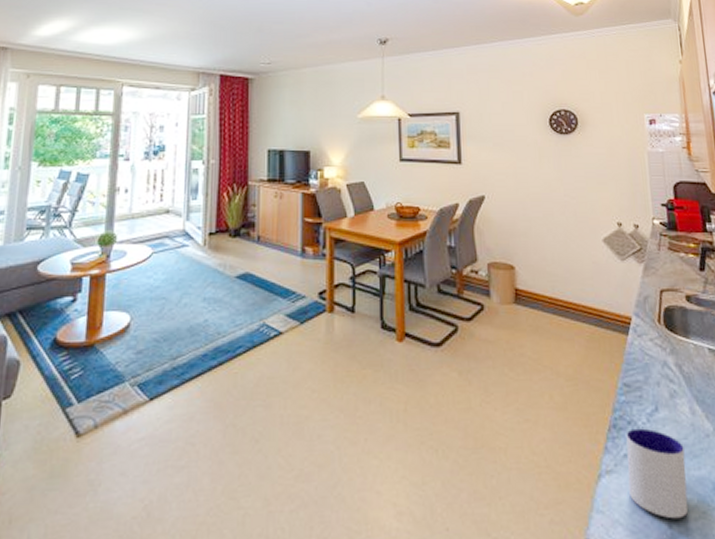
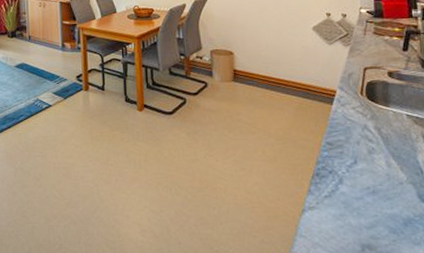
mug: present [626,428,689,519] -> none [327,176,380,244]

